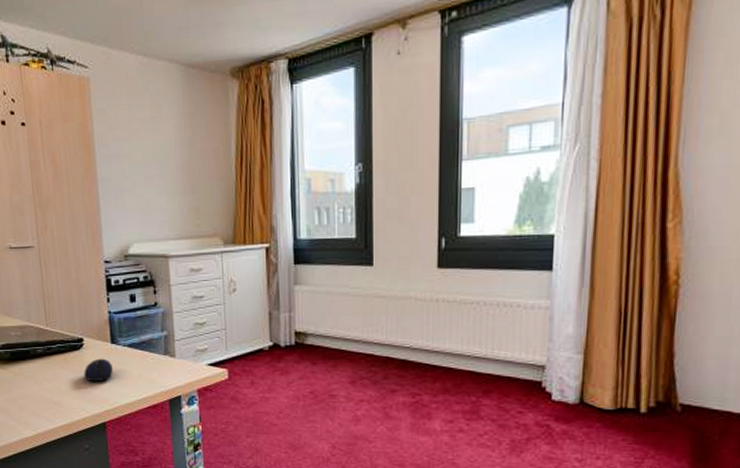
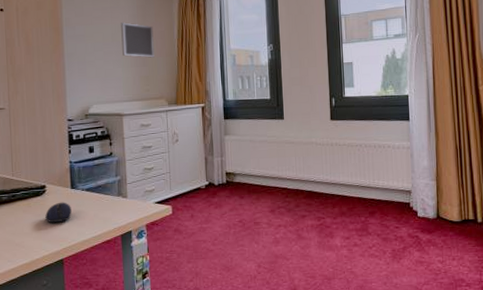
wall art: none [164,136,206,184] -> present [121,22,155,58]

